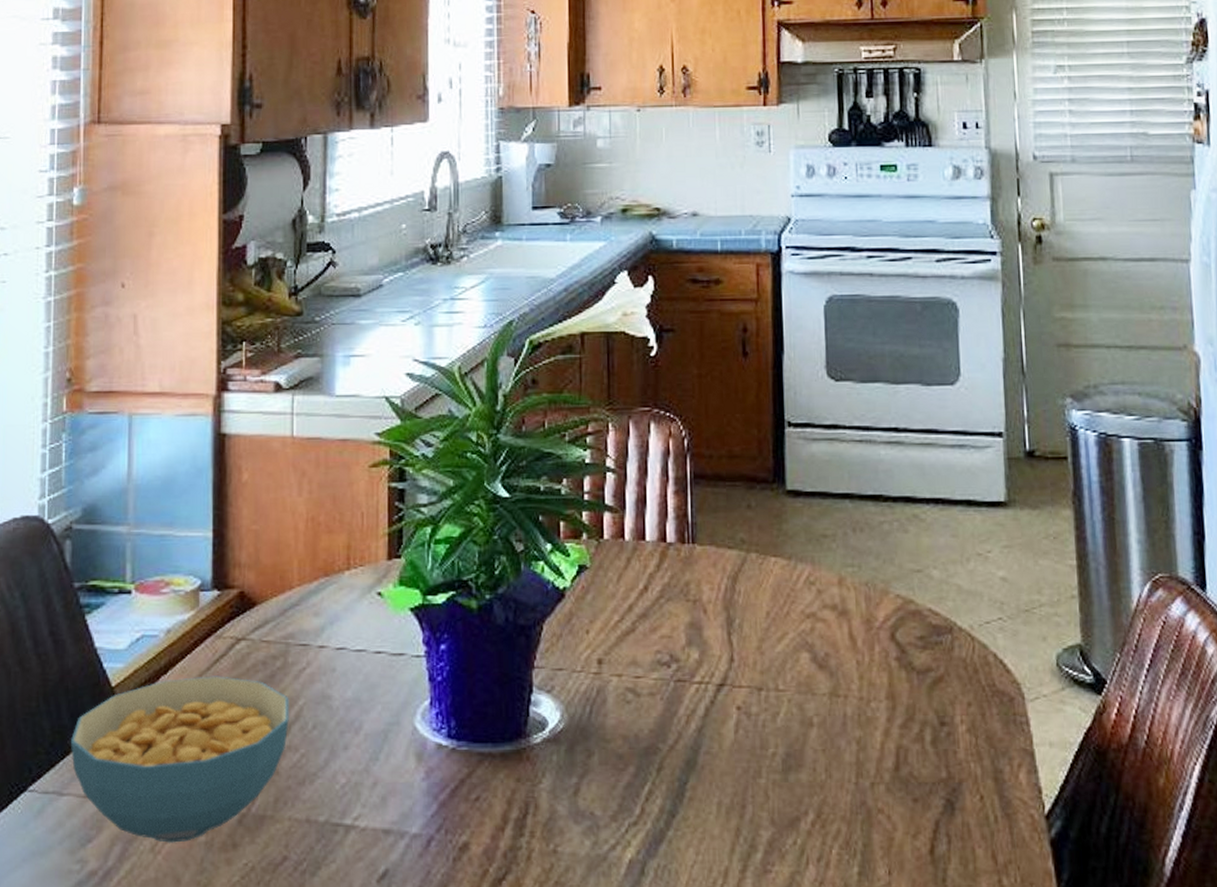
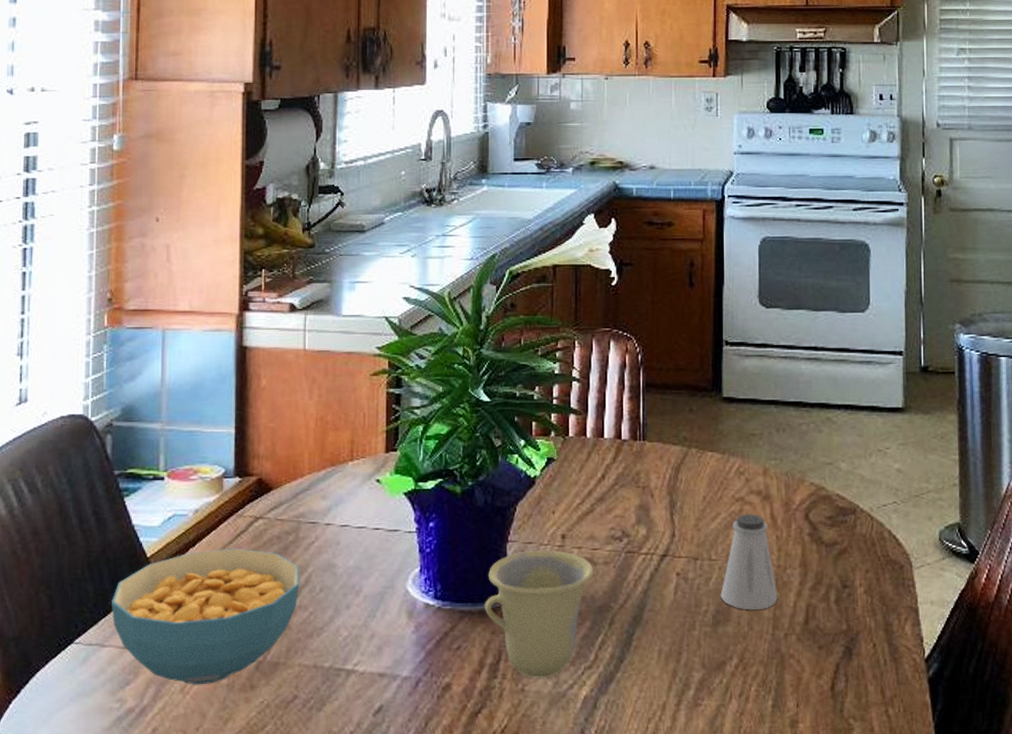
cup: none [507,678,638,837] -> present [484,550,594,678]
saltshaker: none [791,633,861,753] -> present [720,514,778,610]

